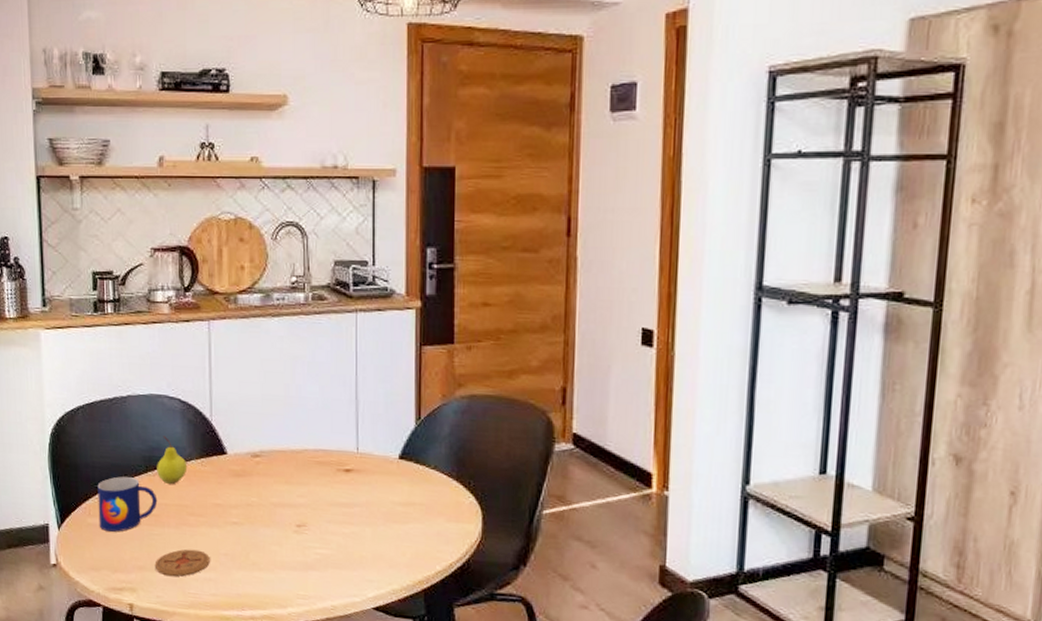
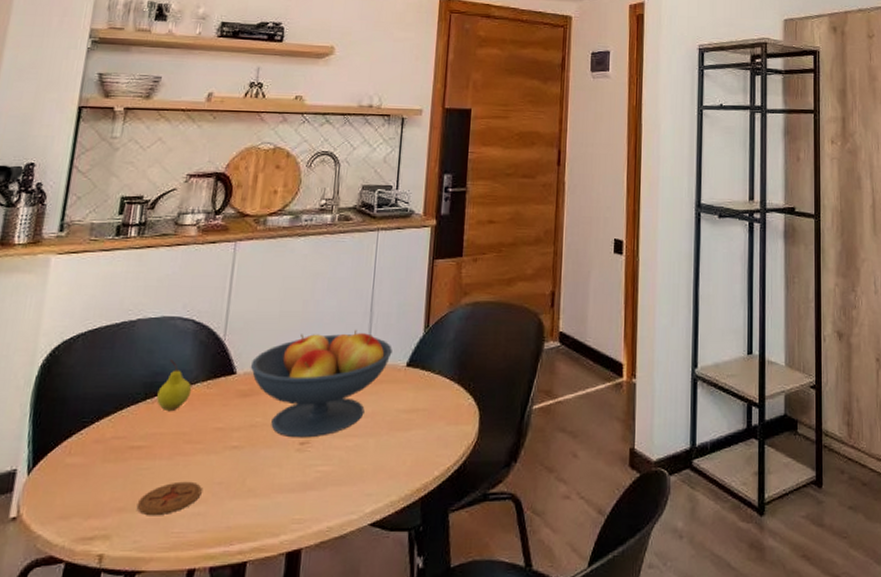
mug: present [97,476,158,532] -> none [78,407,153,471]
fruit bowl: none [239,417,382,522] -> present [250,329,392,438]

